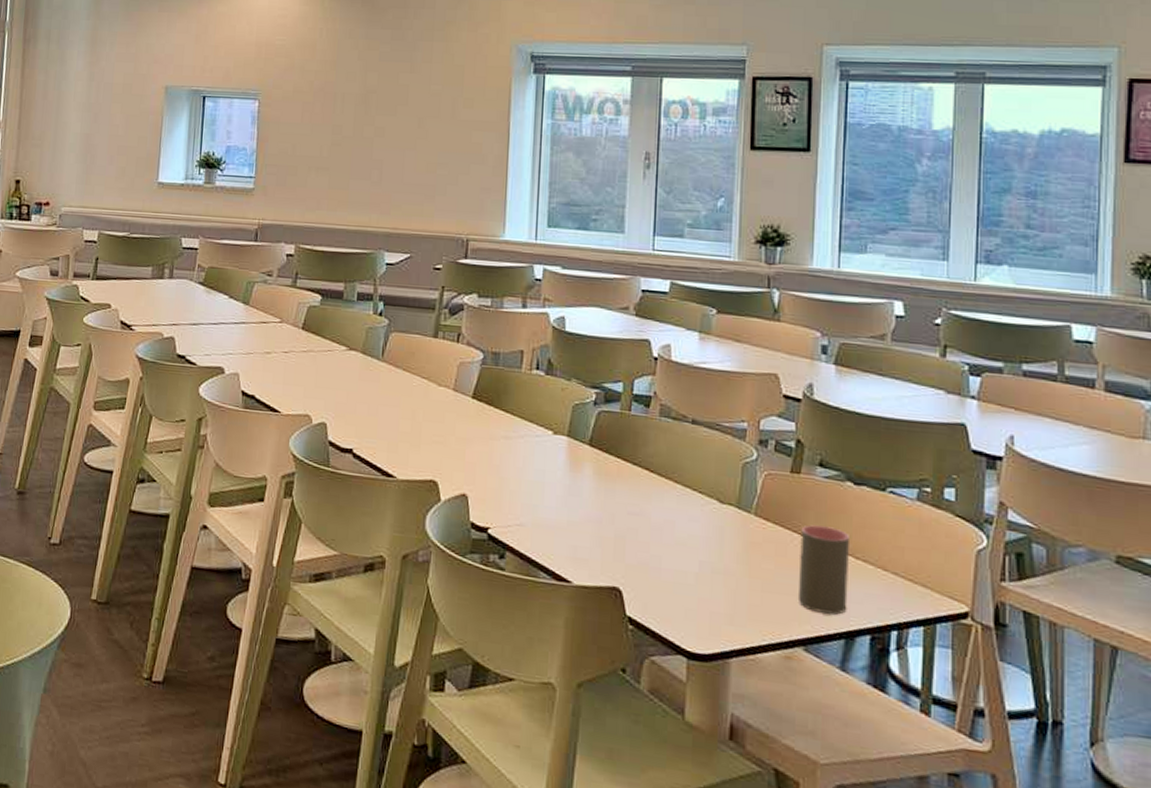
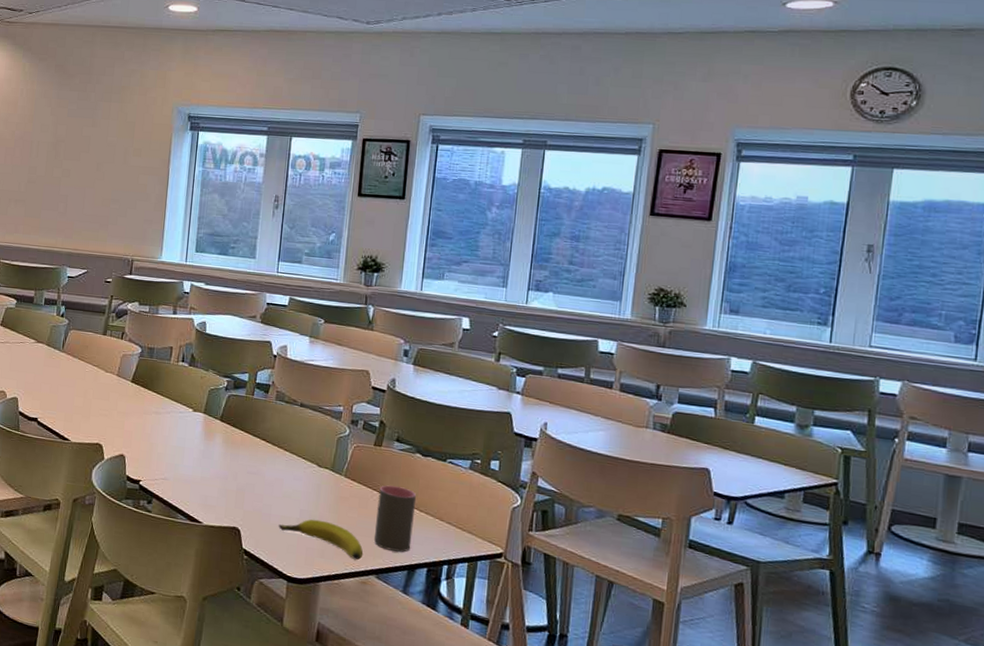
banana: none [672,573,785,628] -> present [278,519,364,560]

